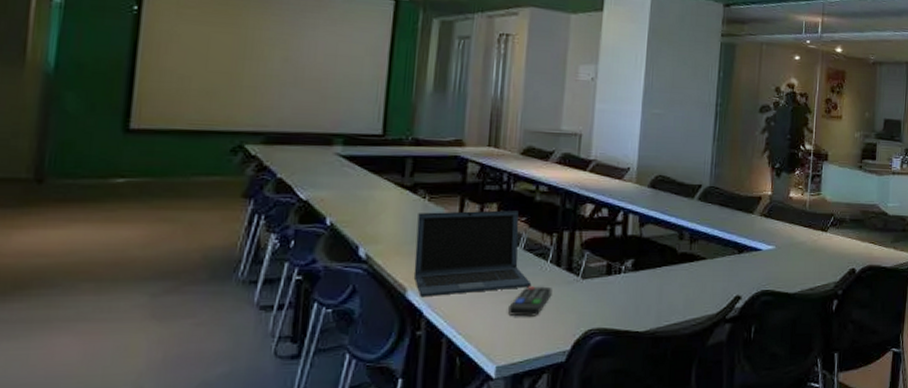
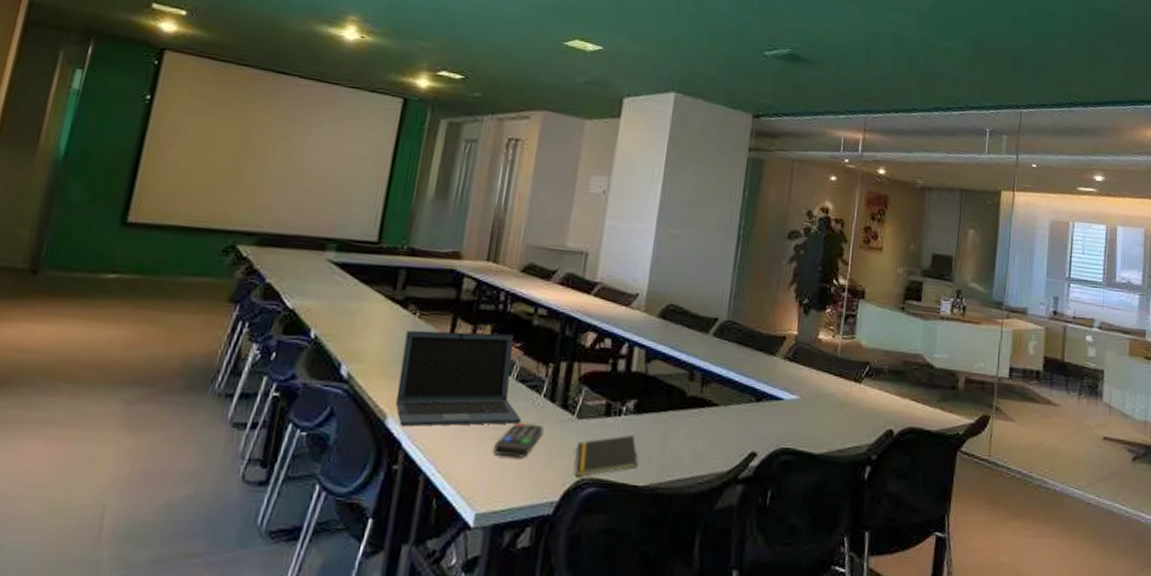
notepad: none [582,290,638,328] -> present [574,435,638,477]

